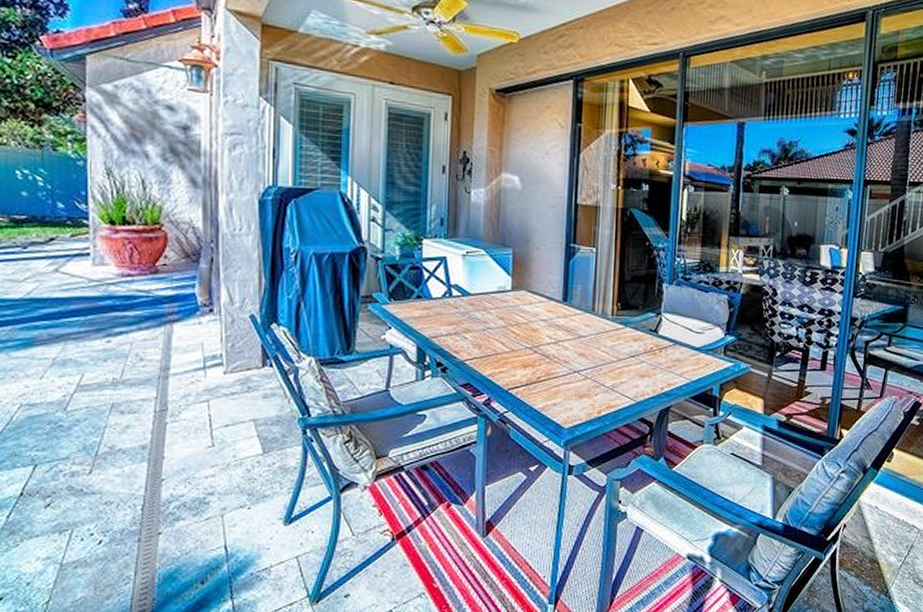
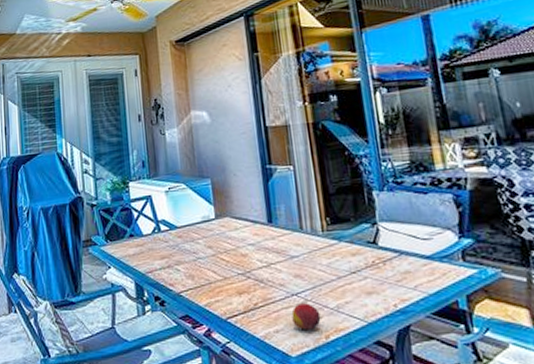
fruit: none [570,380,597,405] -> present [291,303,321,330]

